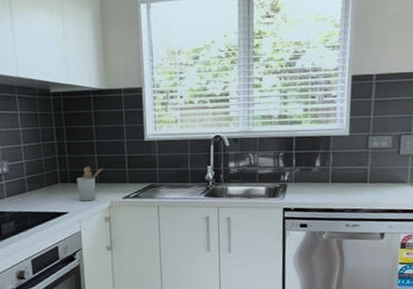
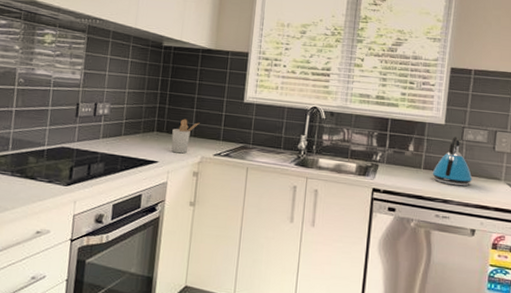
kettle: none [340,145,380,194] -> present [432,136,473,187]

